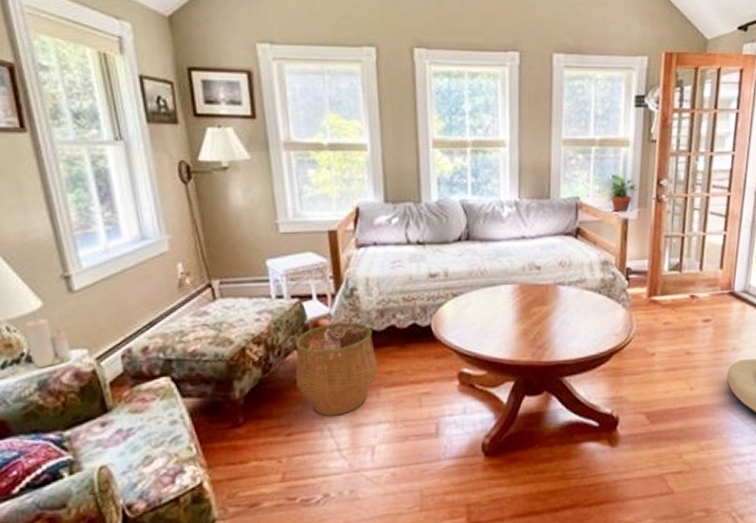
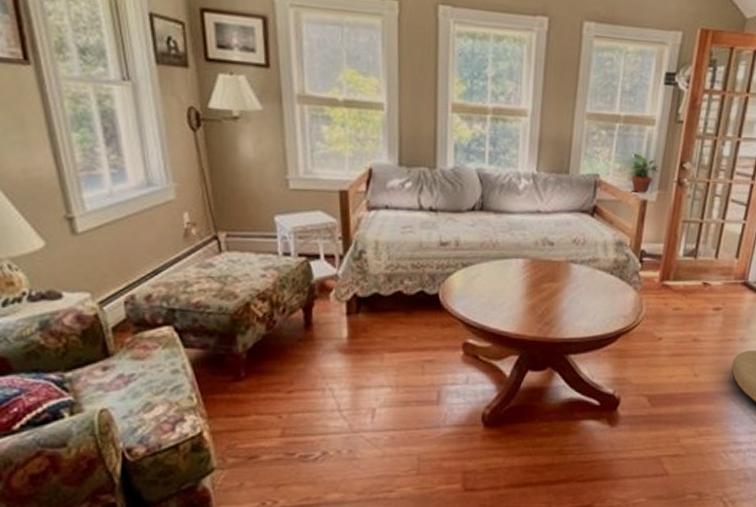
candle: present [24,316,71,369] -> none [25,256,74,309]
basket: present [295,322,378,417] -> none [299,284,383,378]

